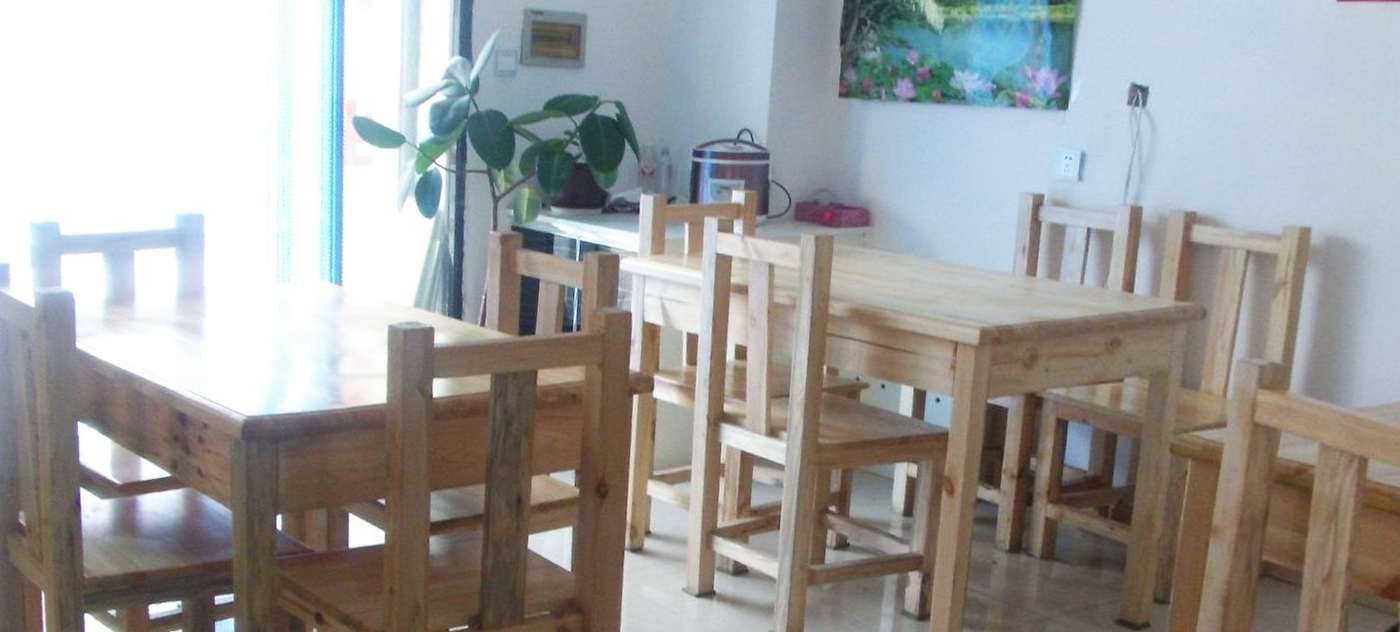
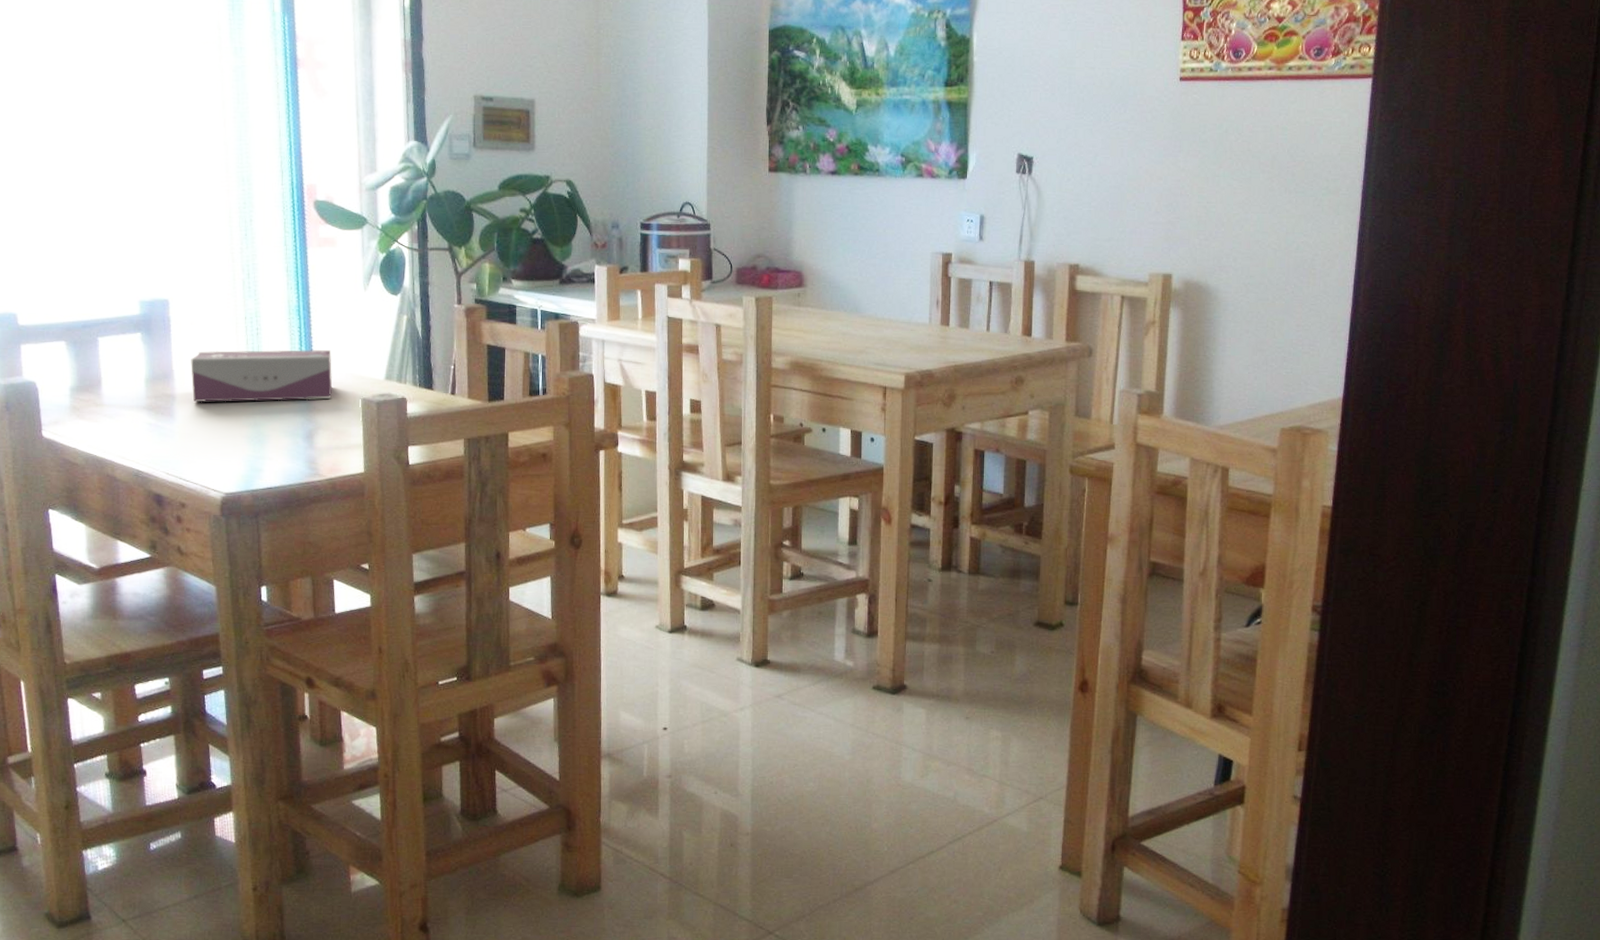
tissue box: none [221,268,361,325] -> present [191,350,332,403]

